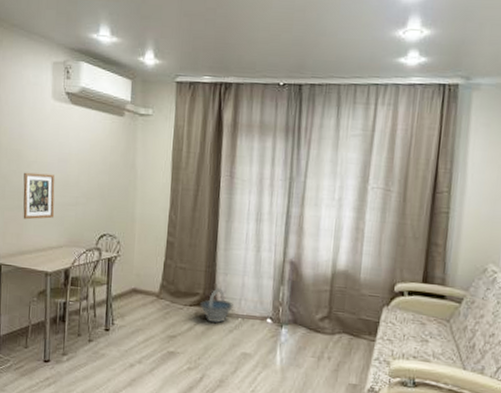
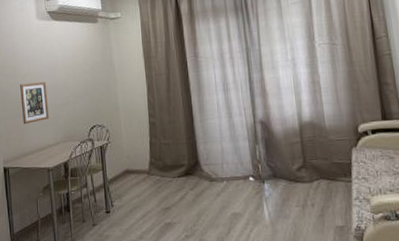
bucket: present [199,288,233,323] -> none [186,156,217,190]

